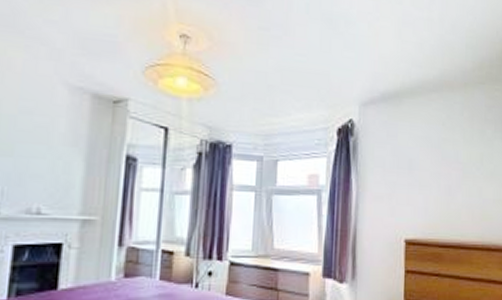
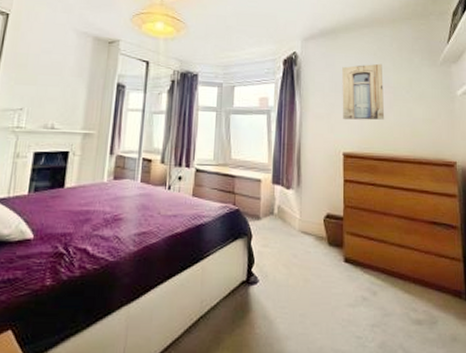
wall art: none [405,135,452,202] -> present [342,63,385,120]

